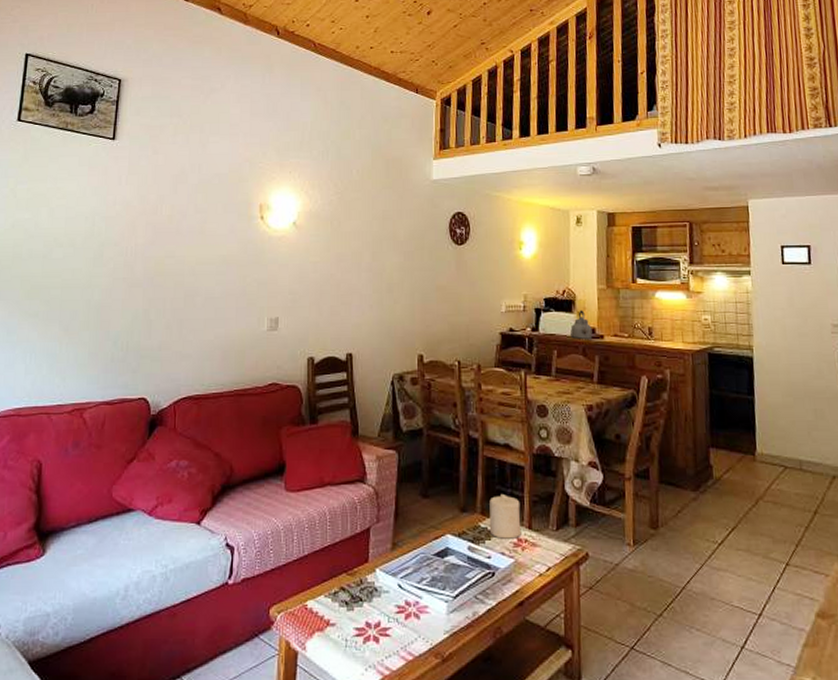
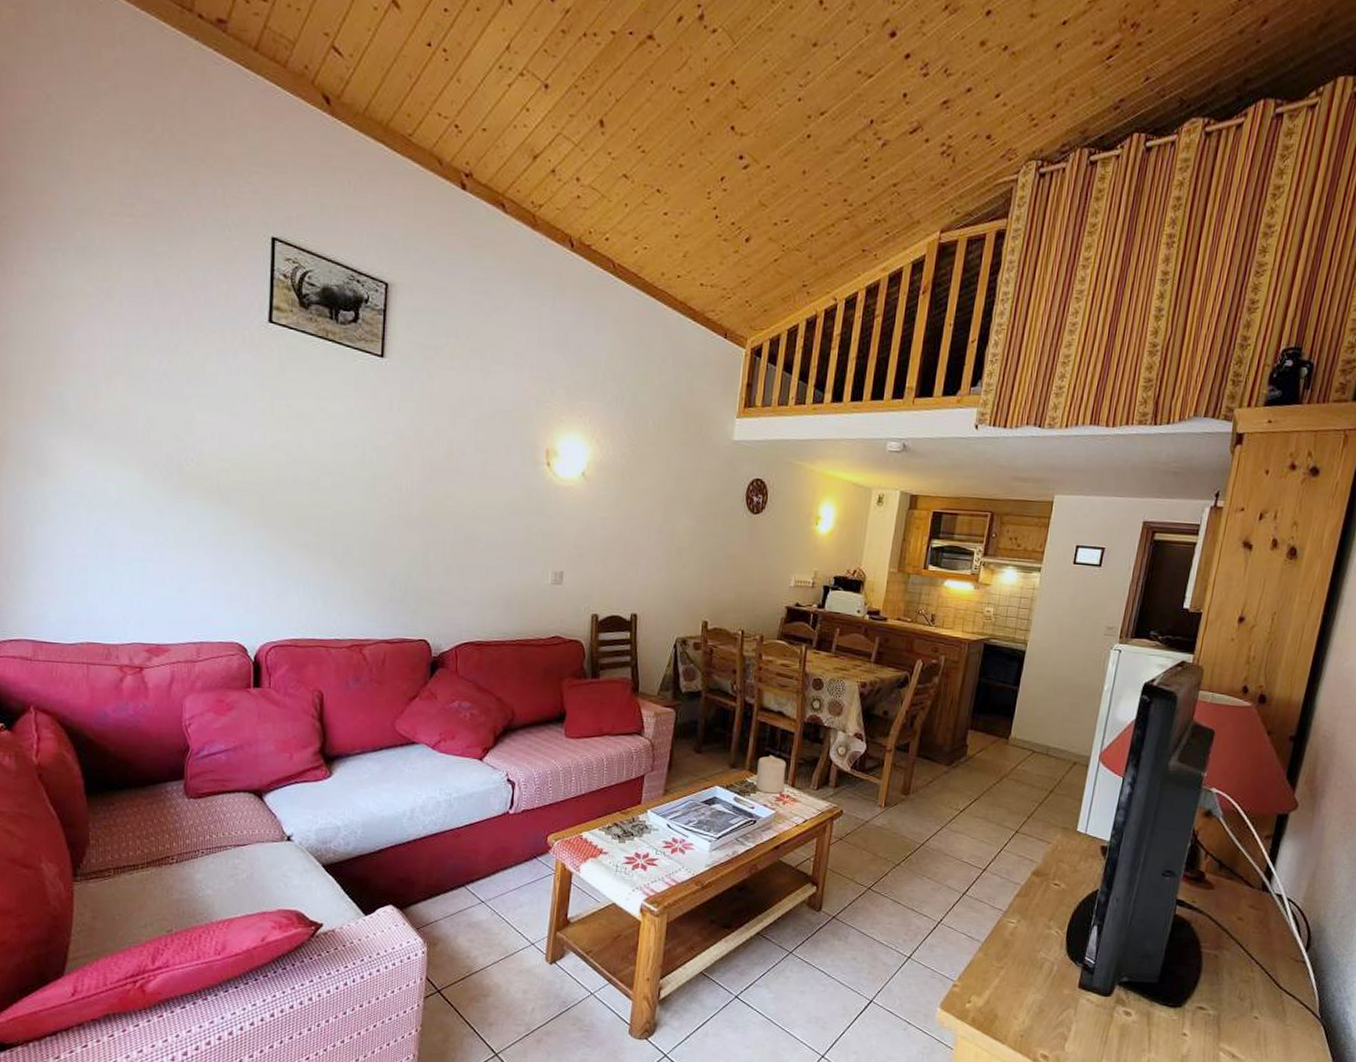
kettle: present [570,310,593,340] -> none [855,591,877,622]

